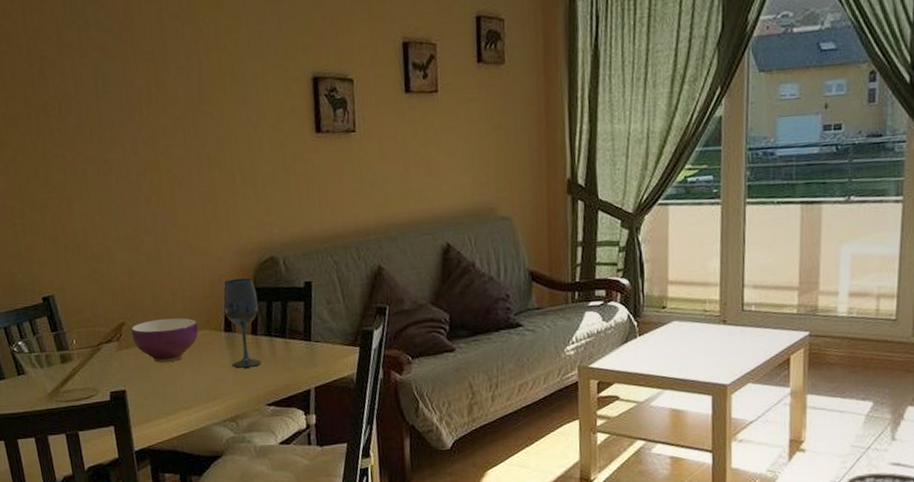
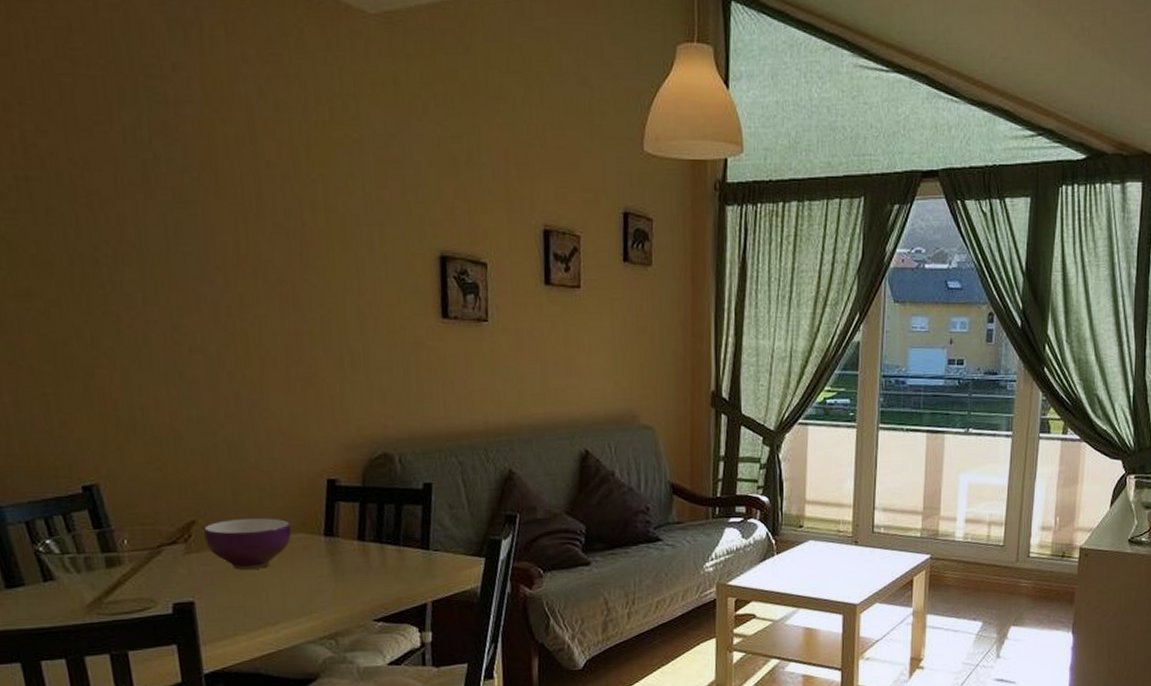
wineglass: present [223,277,261,368] -> none [324,475,369,578]

